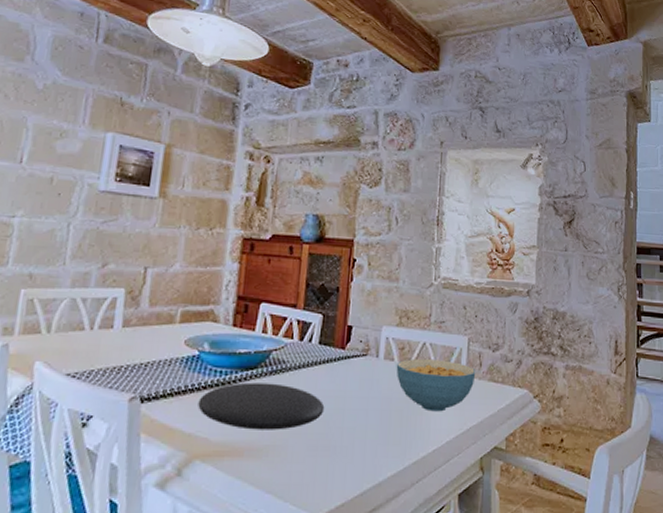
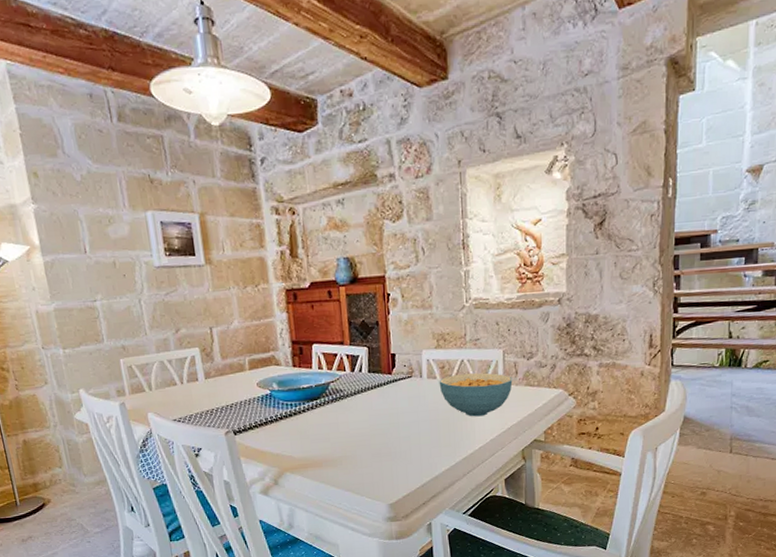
plate: present [198,382,325,430] -> none [278,408,382,447]

